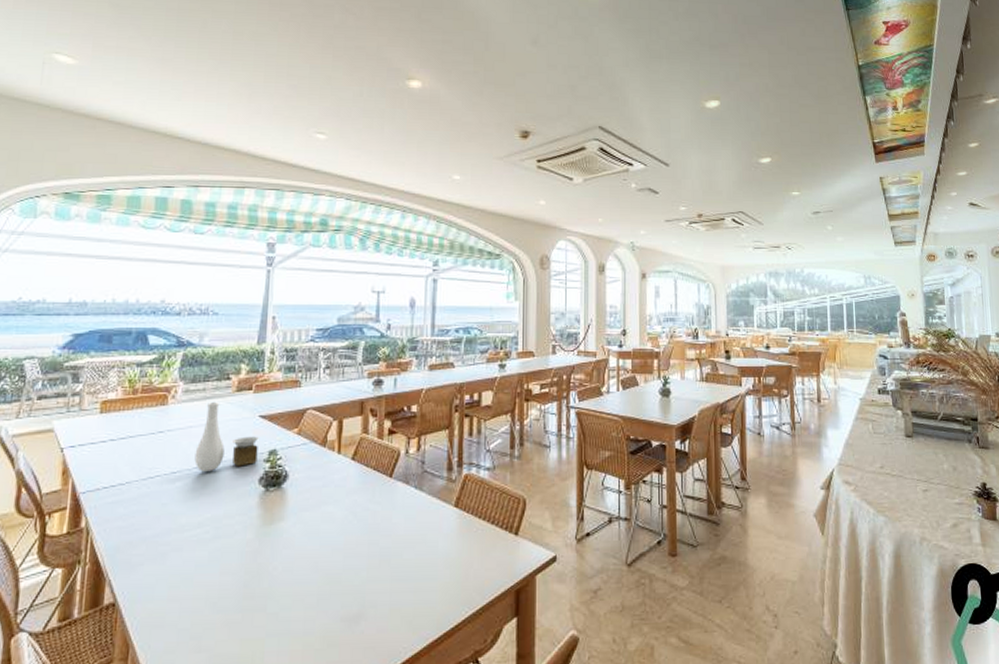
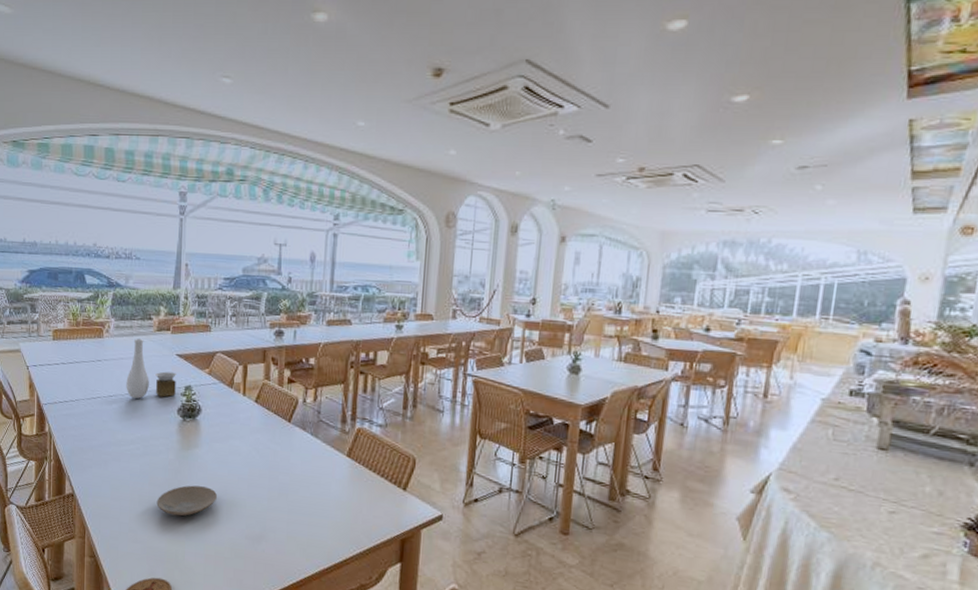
plate: none [229,566,307,608] -> present [156,485,218,517]

